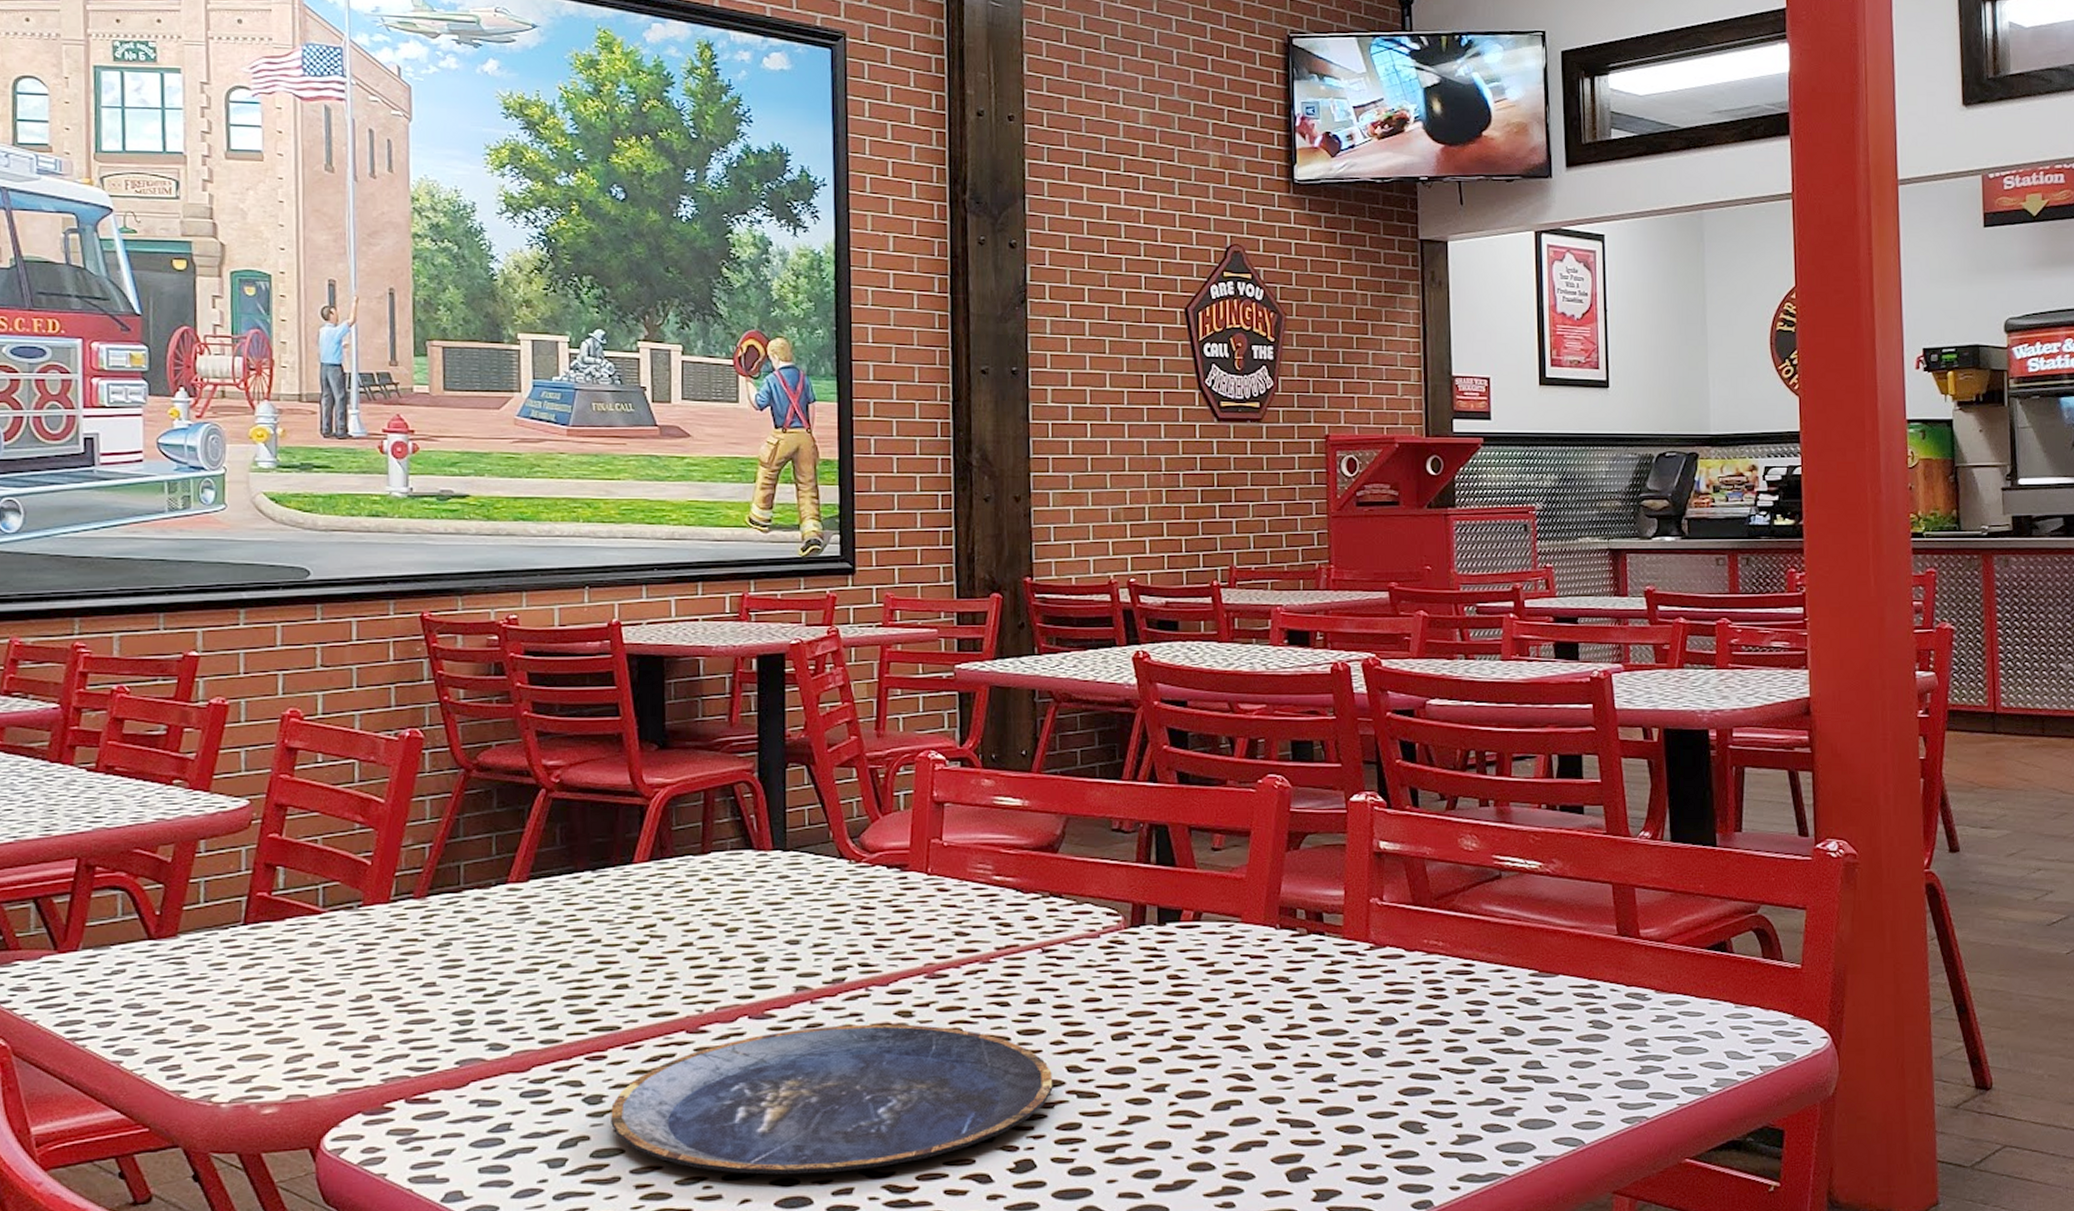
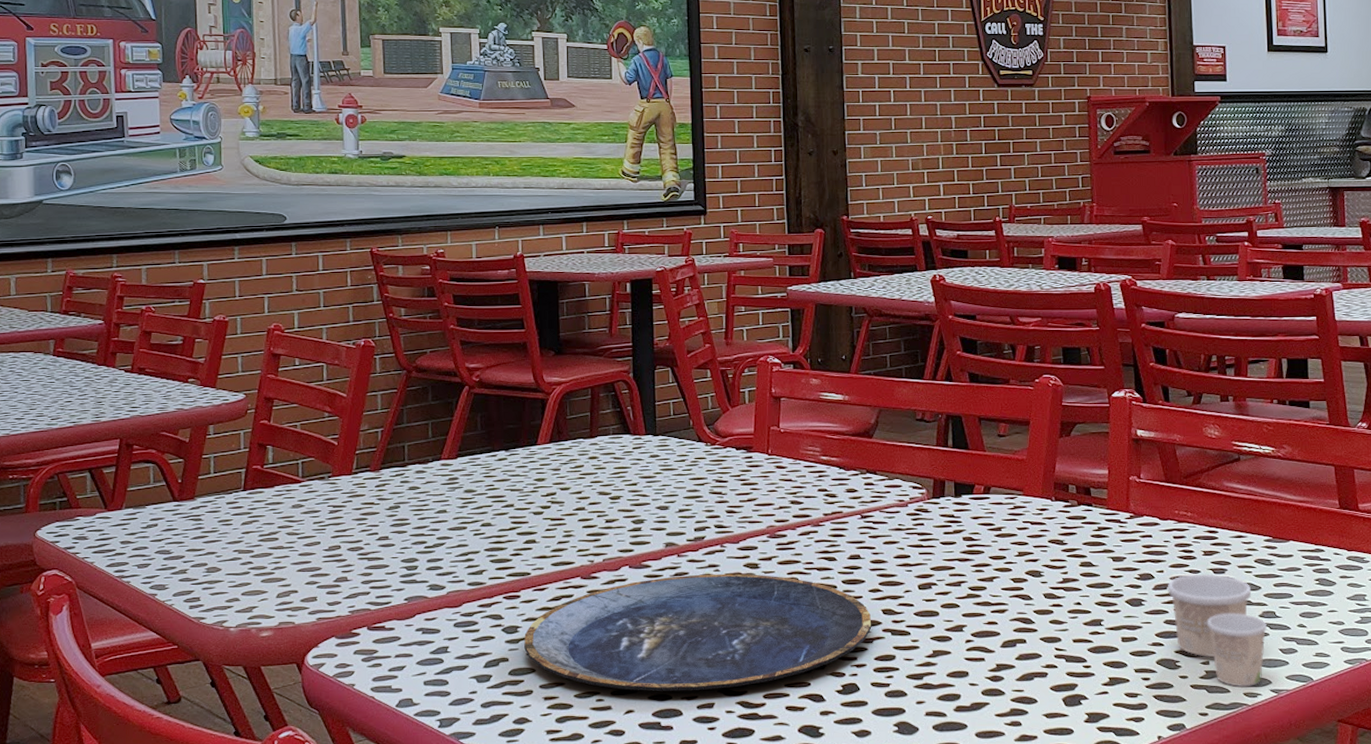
paper cup: none [1414,1016,1532,1154] -> present [1168,574,1268,687]

